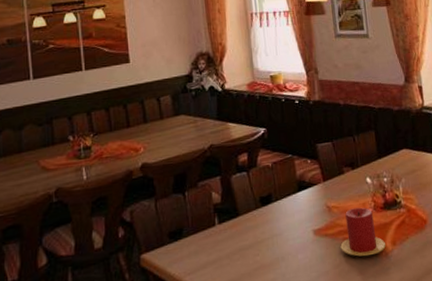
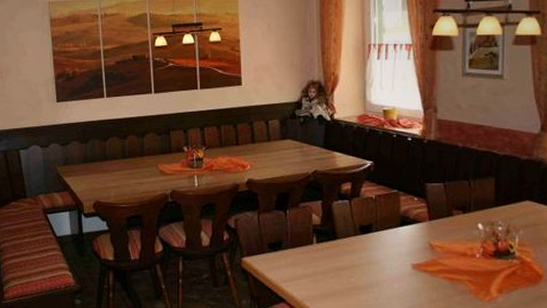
candle: present [340,207,386,257] -> none [439,251,490,298]

